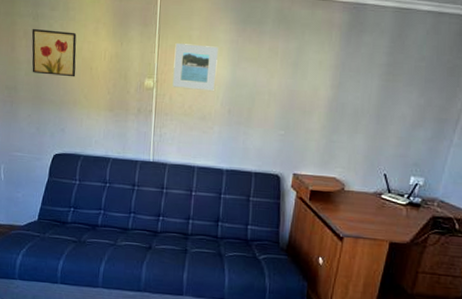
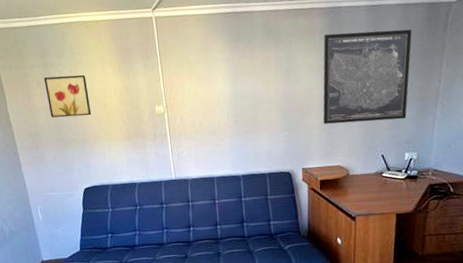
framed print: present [172,43,218,92] -> none [177,66,220,110]
wall art: none [325,32,441,139] -> present [323,29,412,125]

